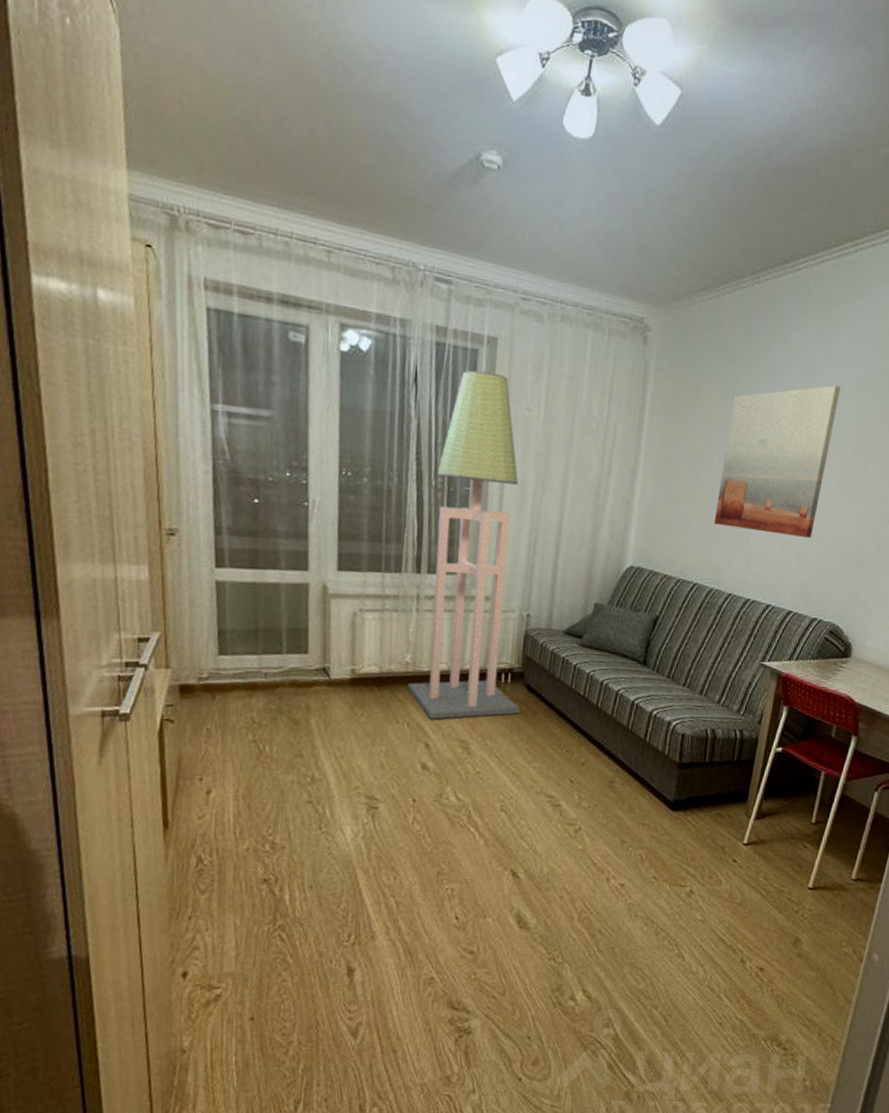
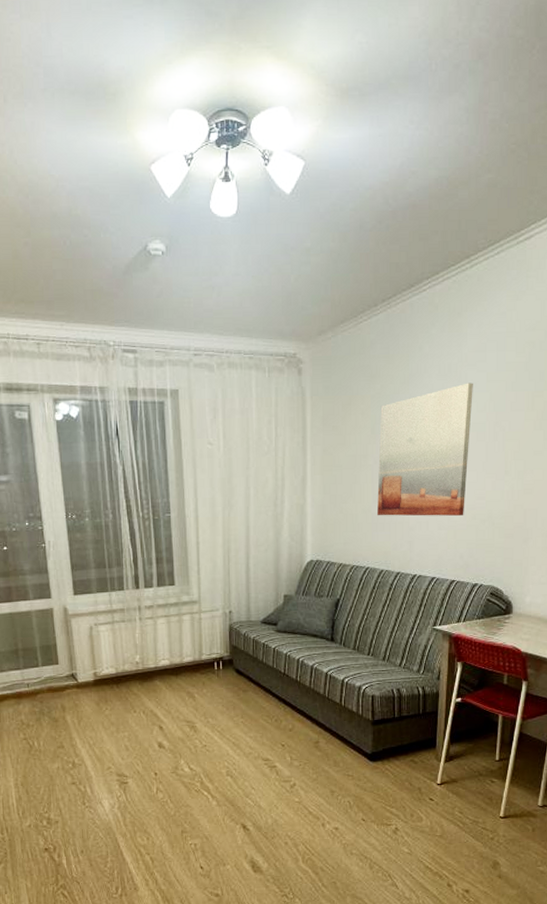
floor lamp: present [407,370,520,720] -> none [140,418,233,706]

